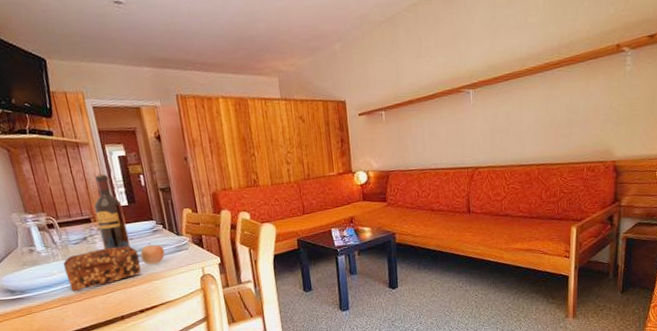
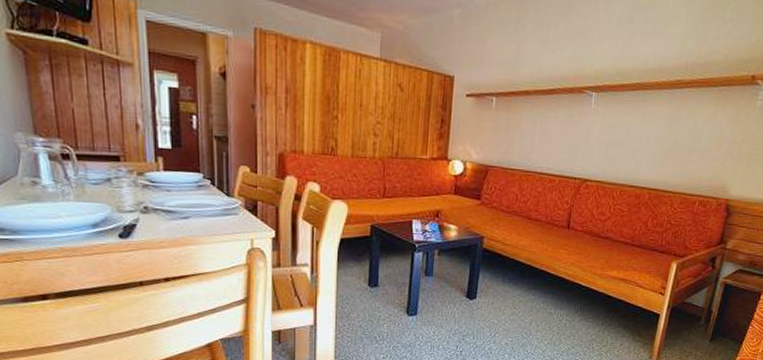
bread loaf: present [63,245,141,292] -> none [75,195,175,243]
wine bottle: present [94,174,130,249] -> none [127,105,166,200]
fruit: present [140,243,166,265] -> none [177,199,209,226]

